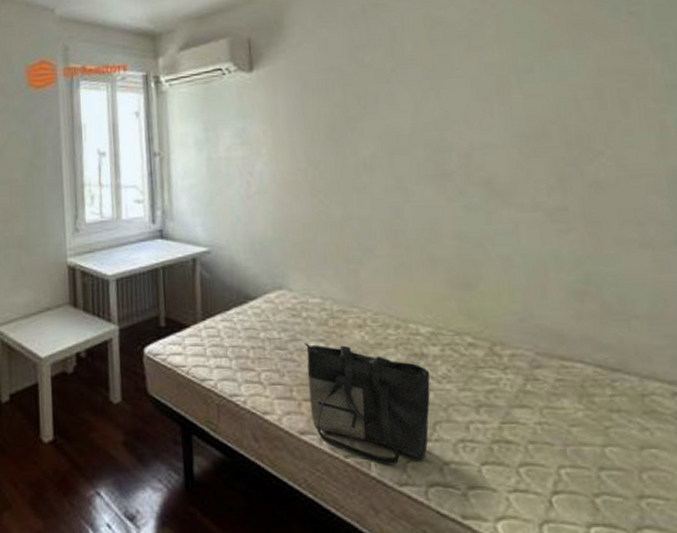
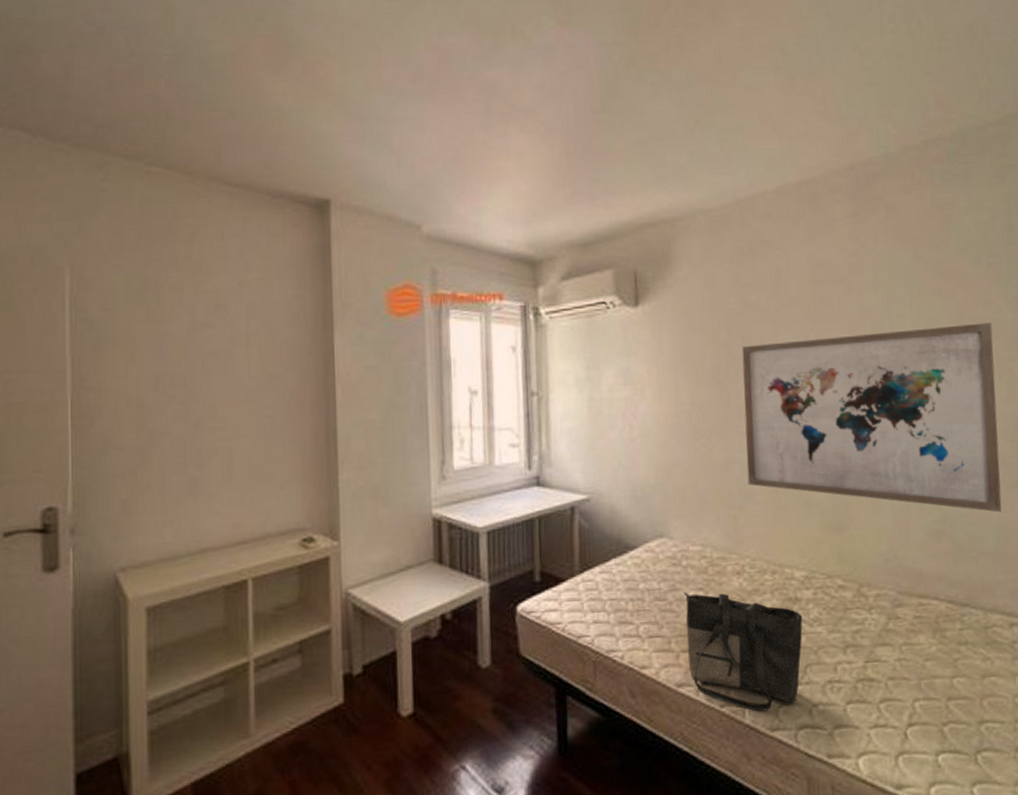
wall art: none [357,73,657,273] -> present [741,322,1002,513]

